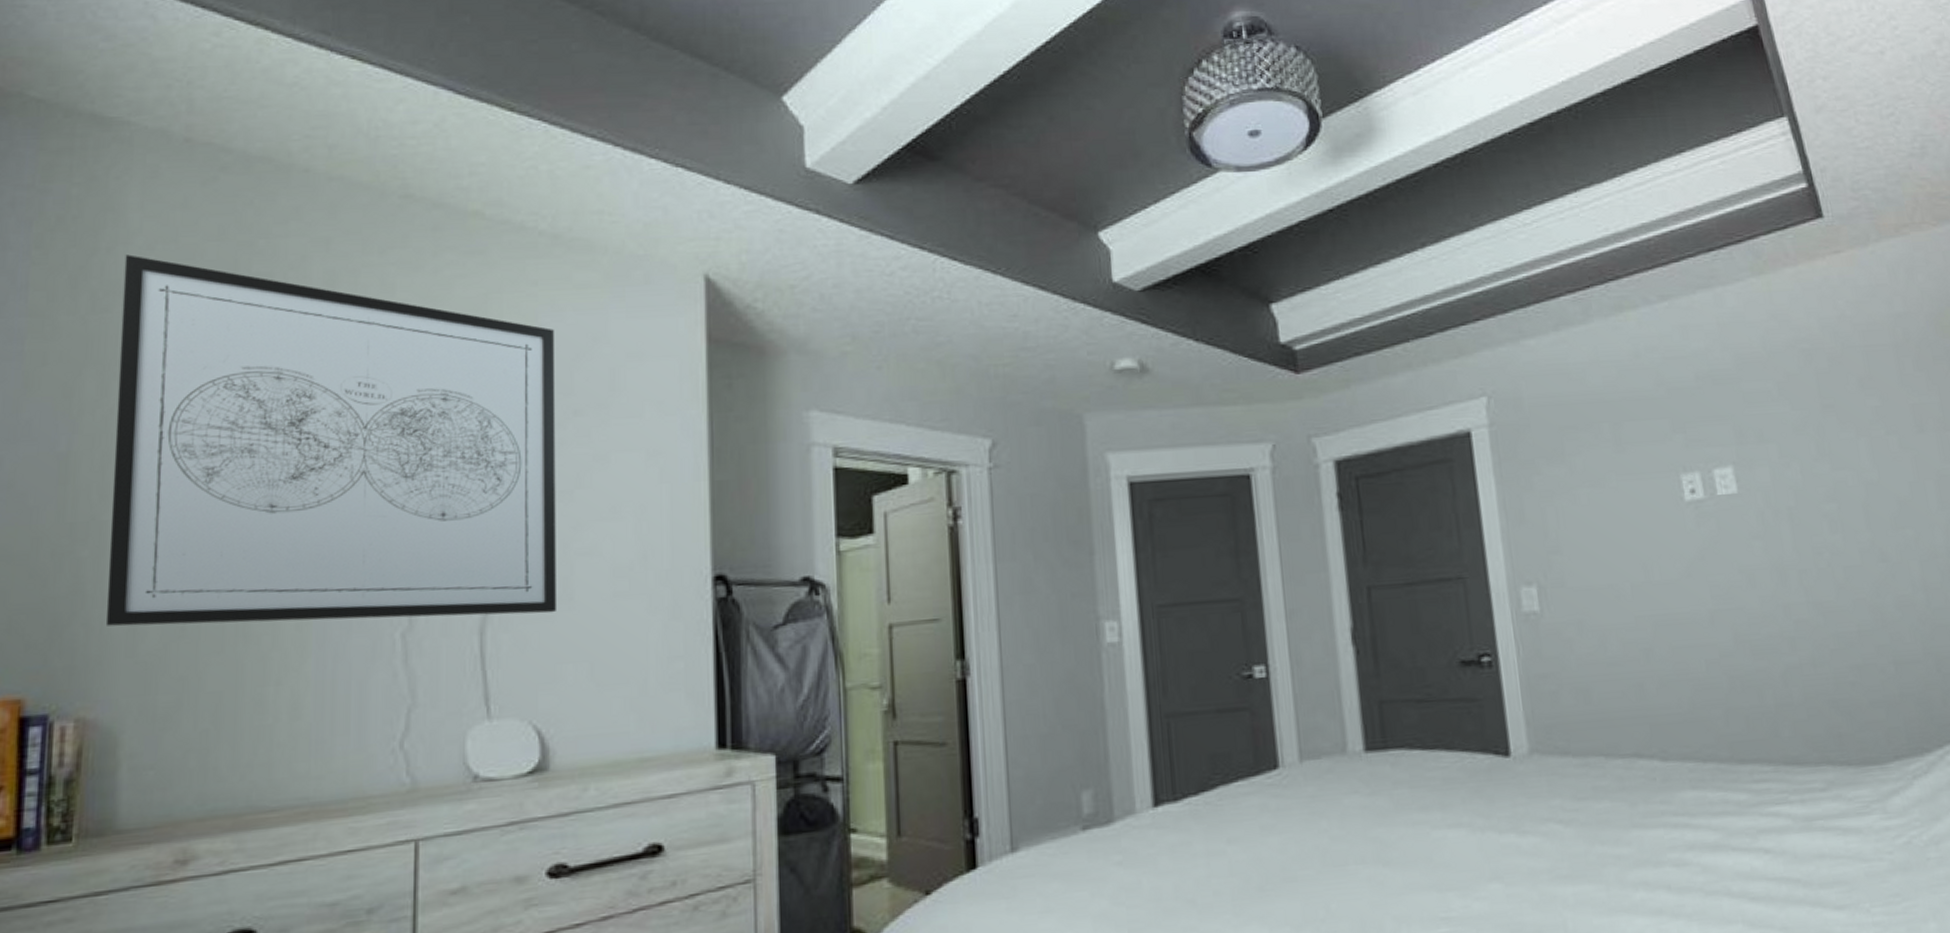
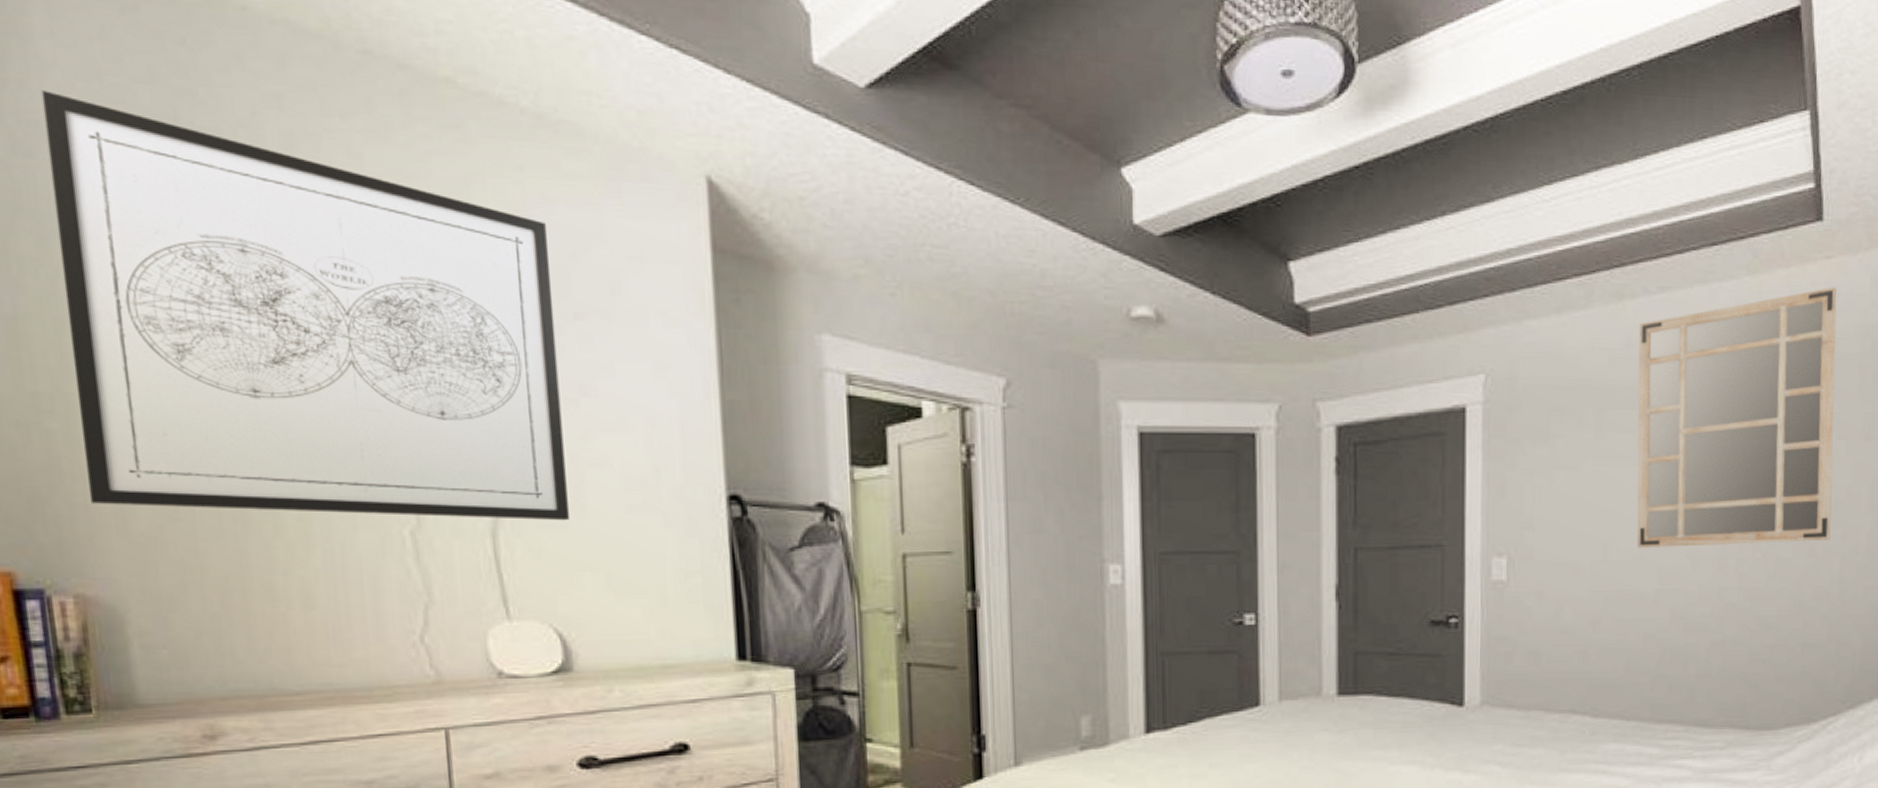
mirror: none [1645,280,1902,567] -> present [1637,287,1837,549]

